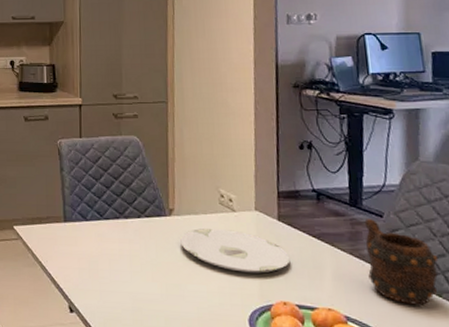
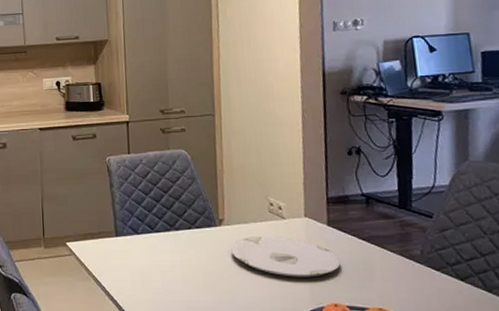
mug: present [364,219,438,305] -> none [414,220,488,301]

